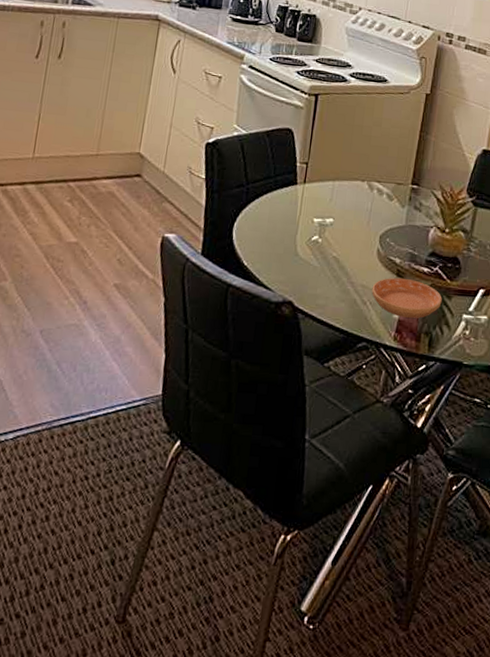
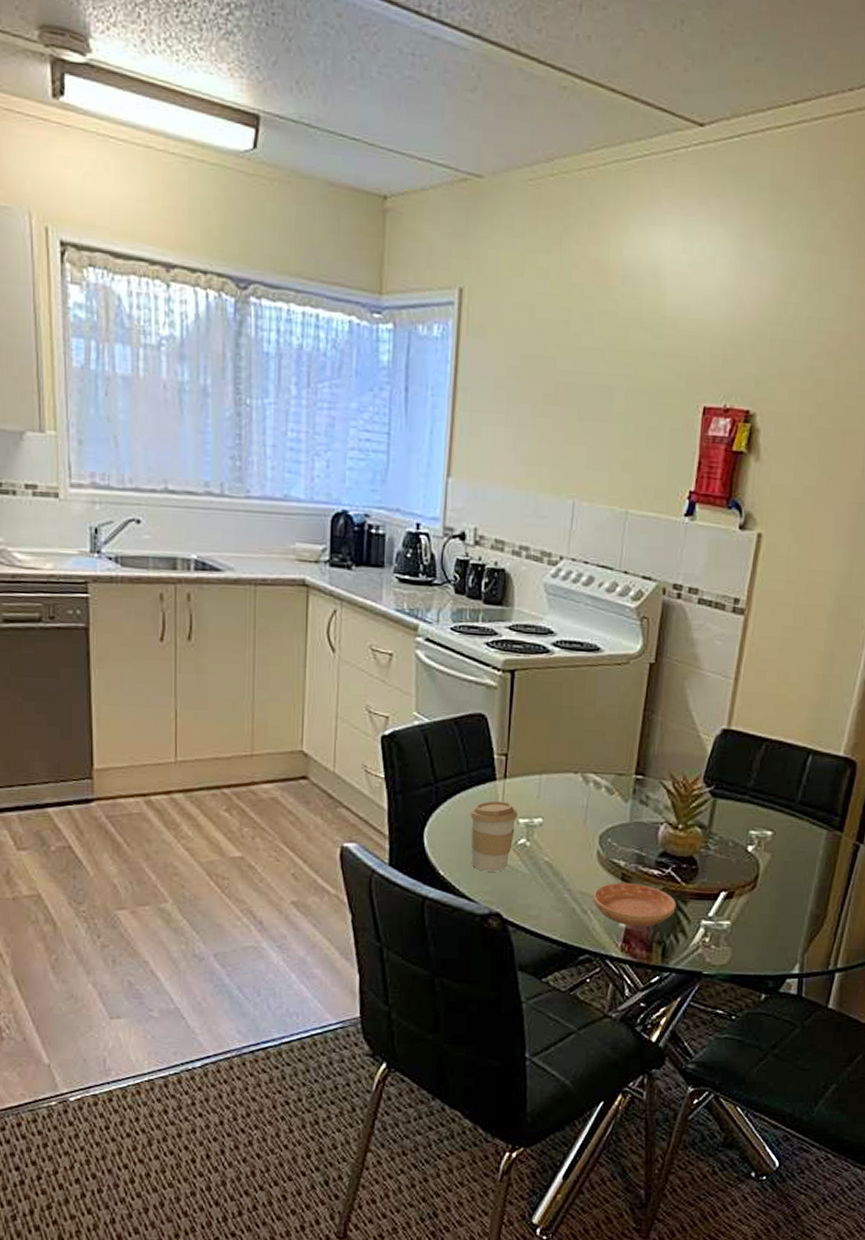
coffee cup: none [271,202,313,264] -> present [470,800,518,872]

